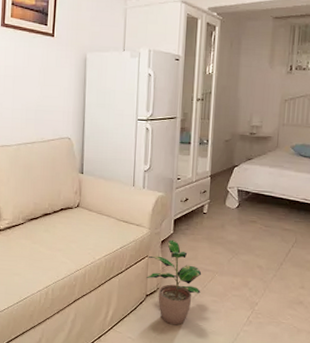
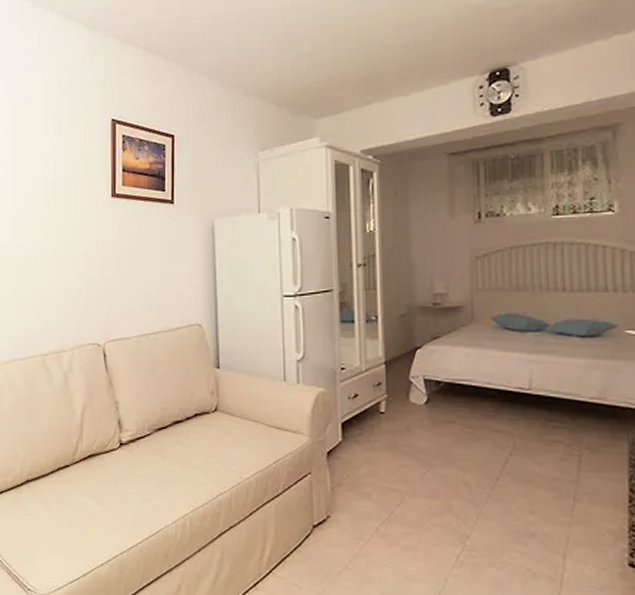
potted plant: present [146,239,202,325] -> none [311,450,387,568]

